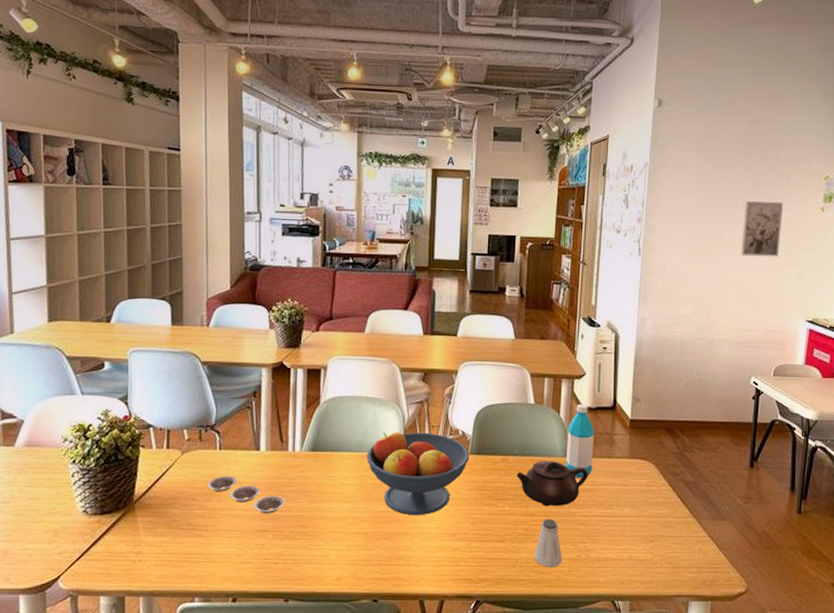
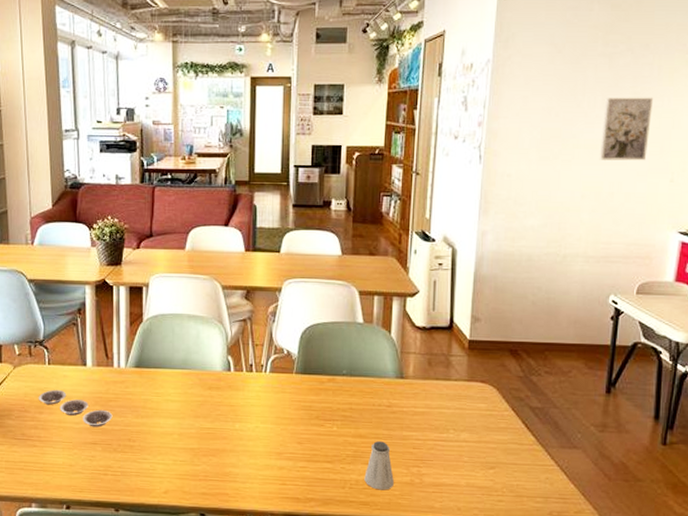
fruit bowl: present [366,432,470,516] -> none [190,349,296,434]
teapot: present [516,460,589,507] -> none [345,381,422,429]
water bottle: present [565,403,595,478] -> none [397,323,429,400]

